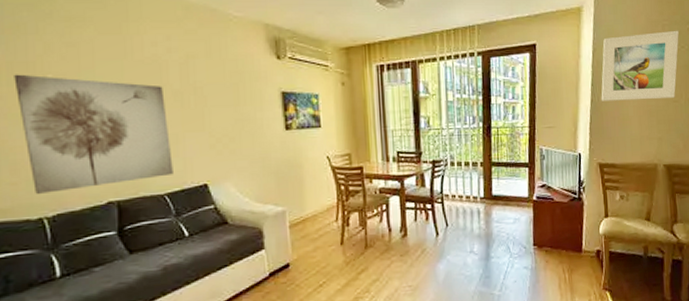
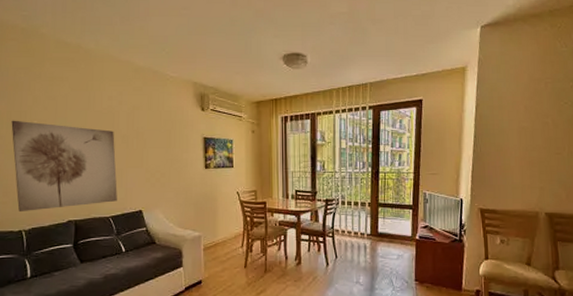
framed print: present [601,30,679,101] -> none [483,87,562,152]

